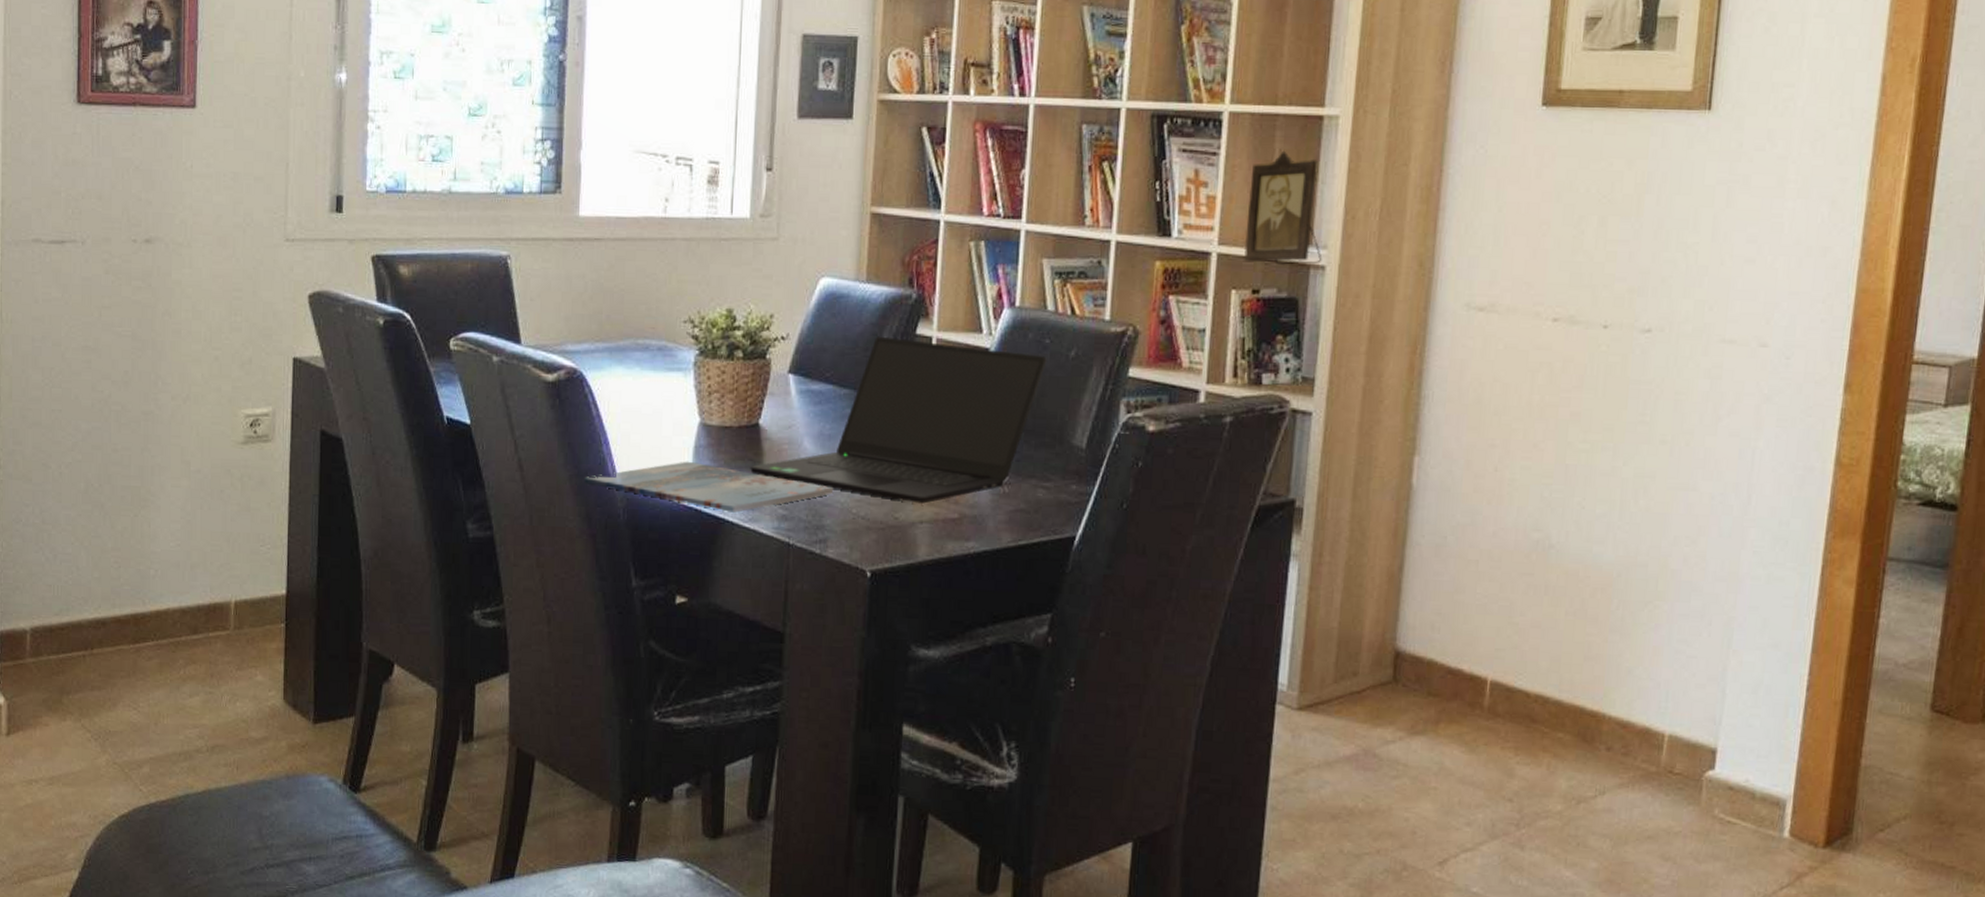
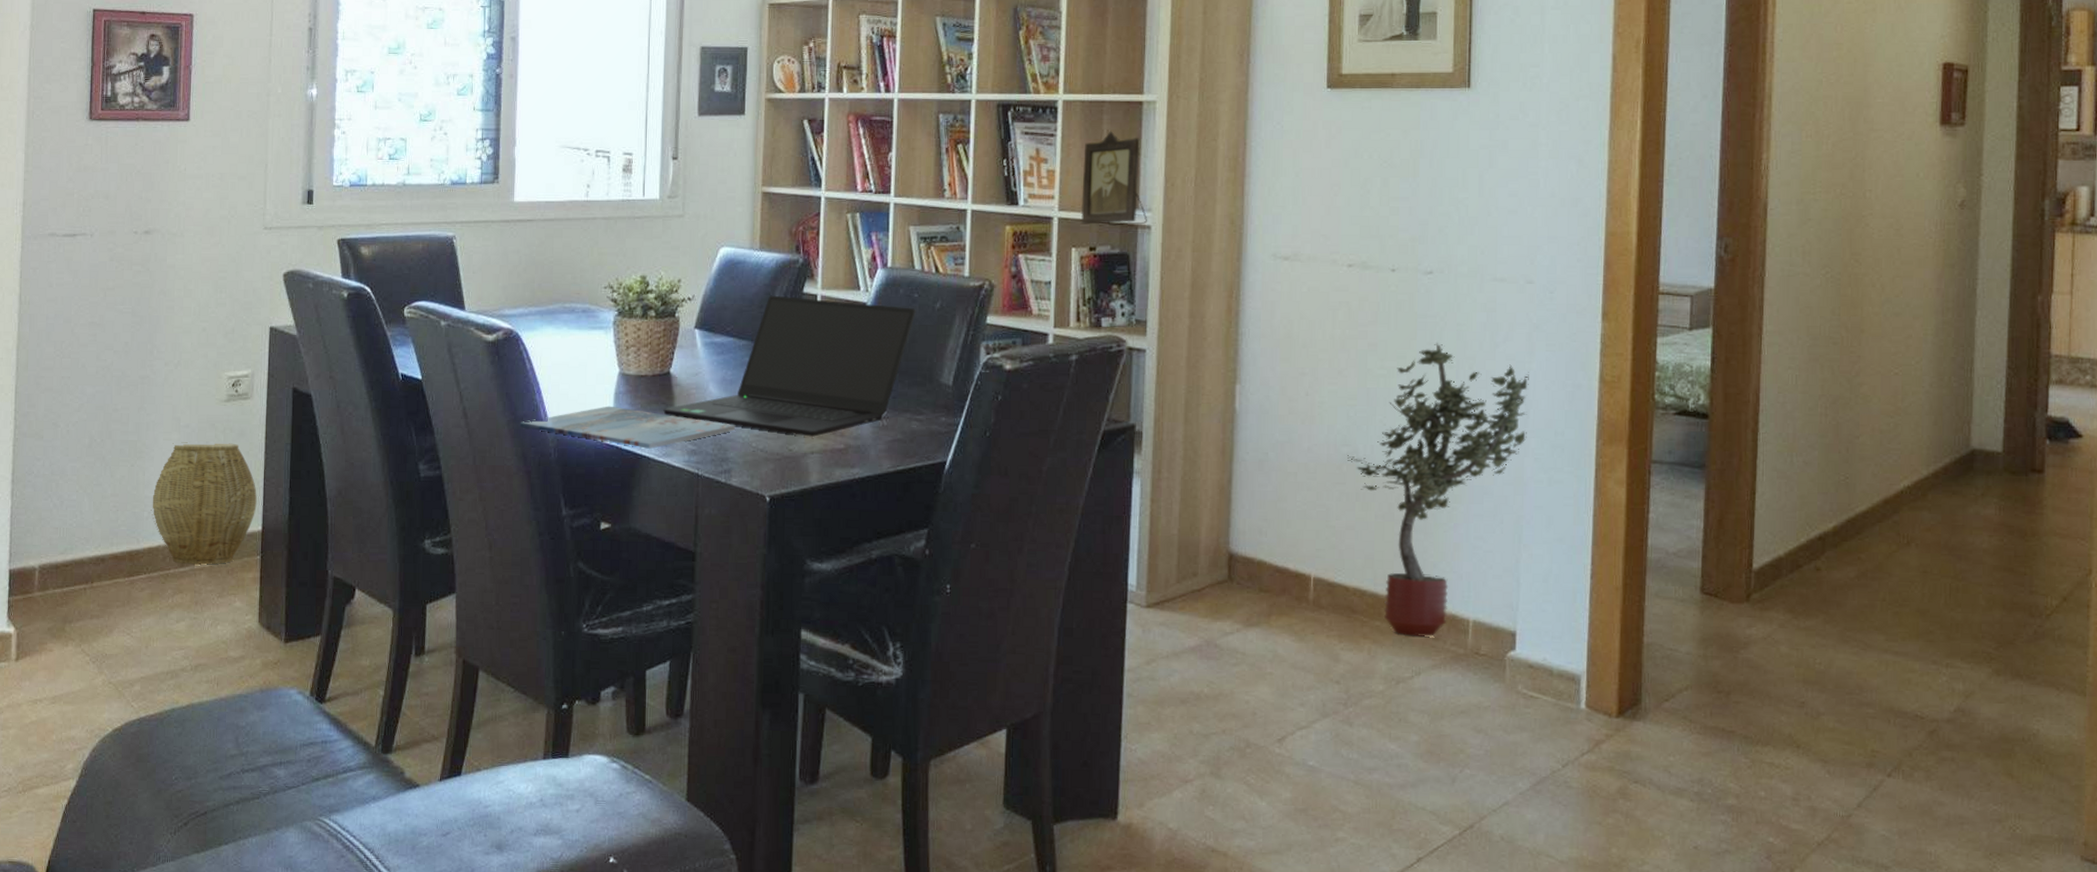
woven basket: none [158,490,280,633] -> present [151,442,257,565]
potted tree: none [1538,412,1755,752] -> present [1347,342,1529,637]

